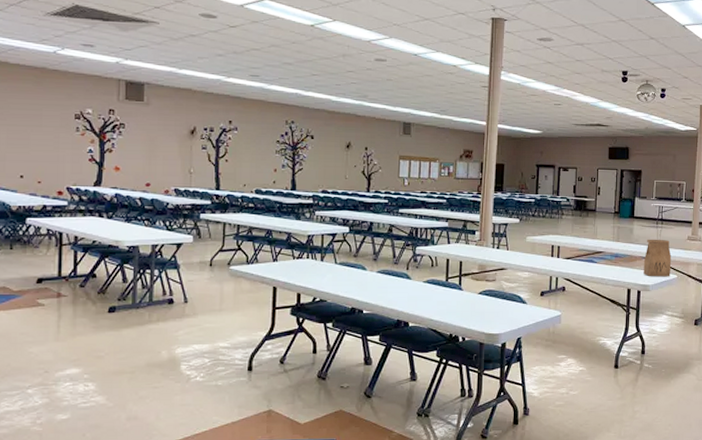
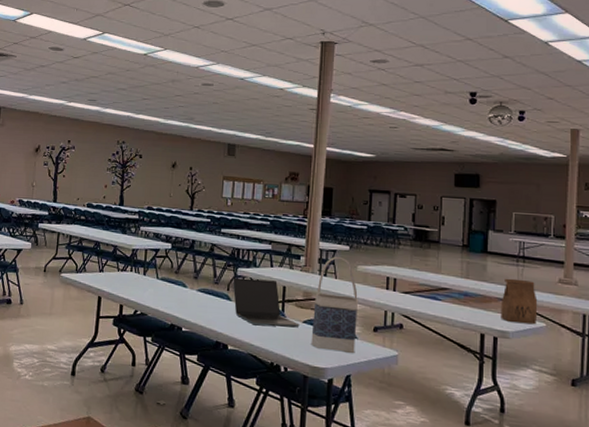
laptop: none [412,256,476,301] -> present [233,277,300,327]
bag: none [486,229,528,317] -> present [311,256,359,353]

